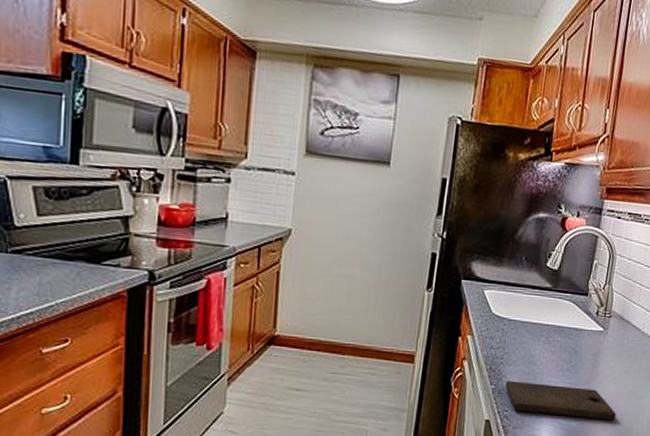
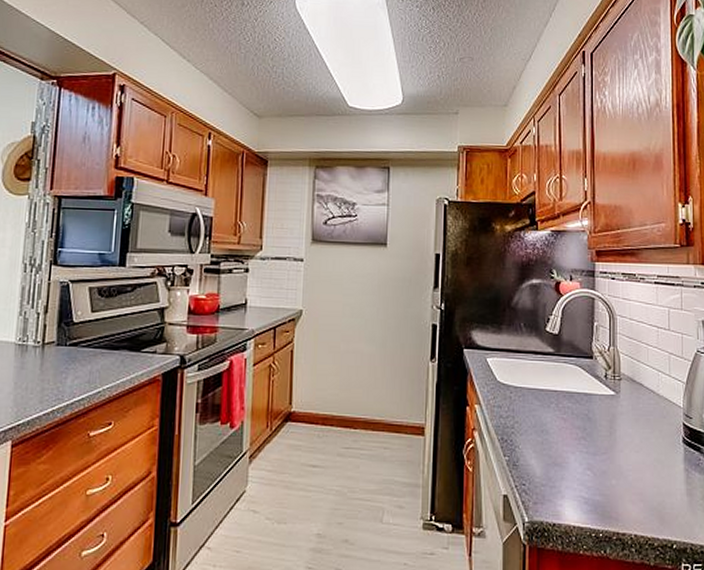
cutting board: present [505,381,617,421] -> none [519,451,644,494]

